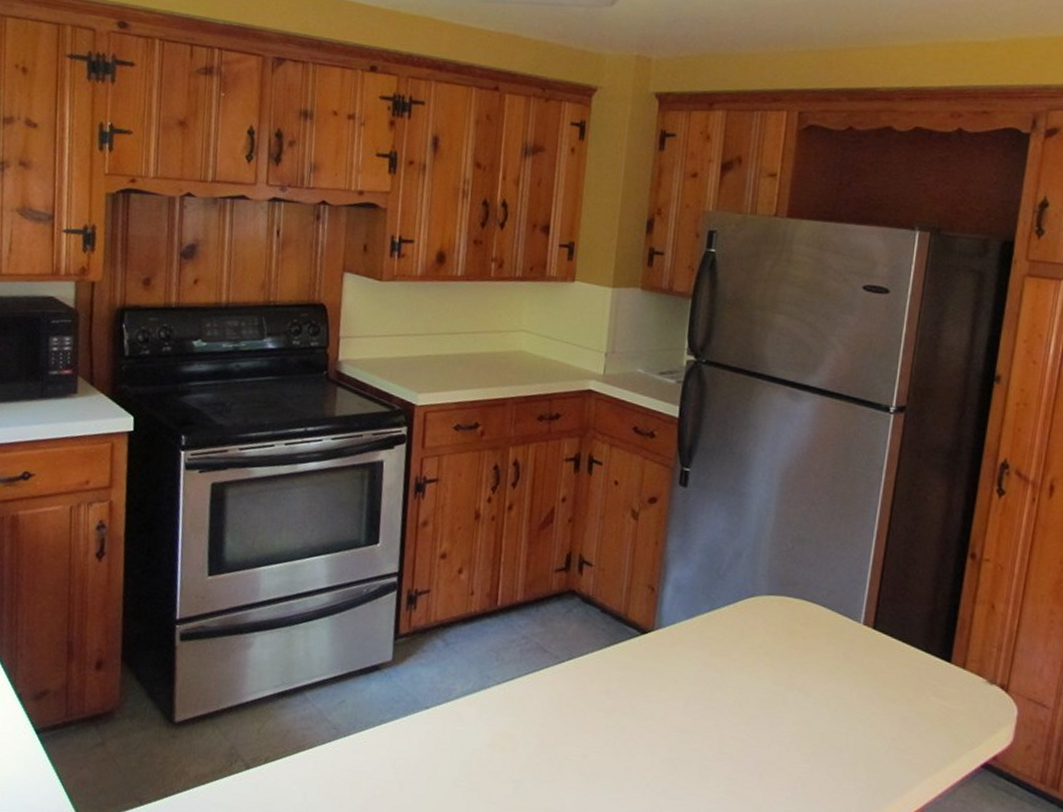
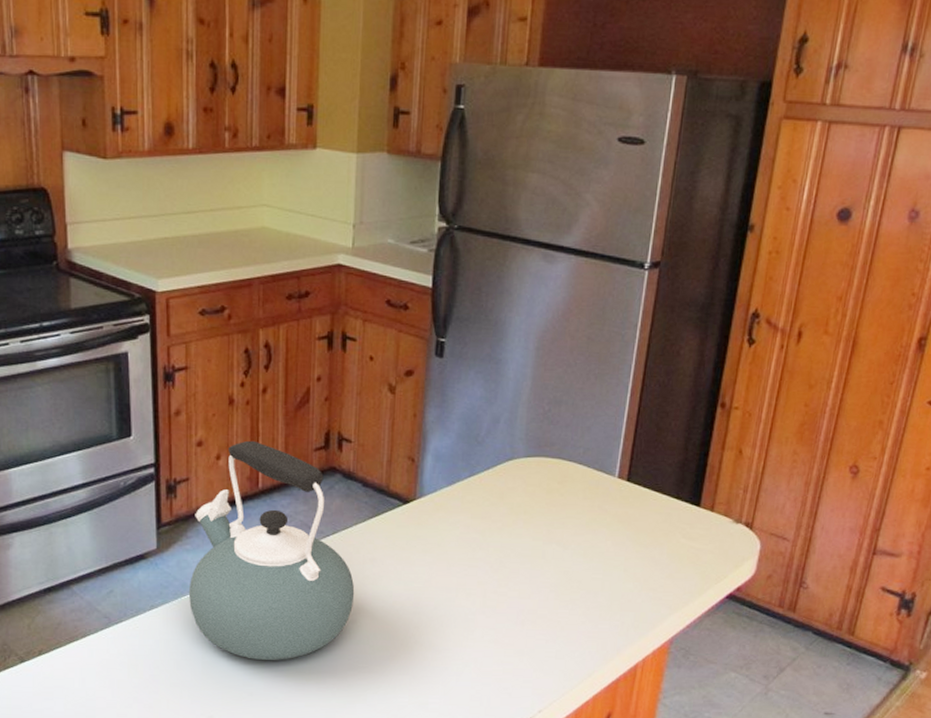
kettle: none [419,556,587,793] -> present [188,440,355,660]

